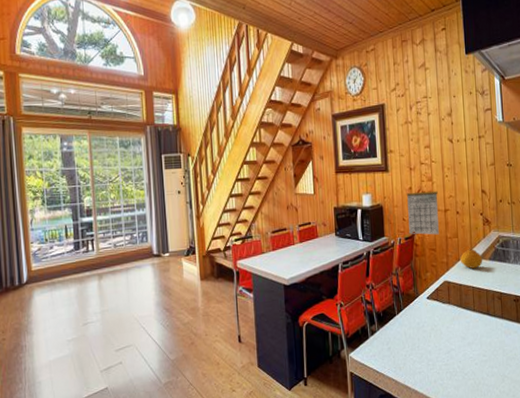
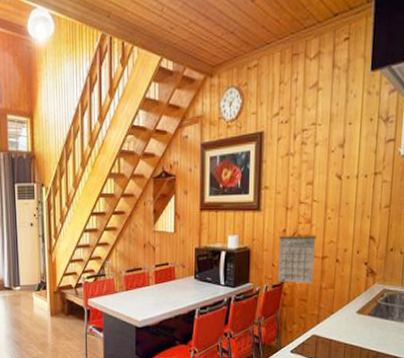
fruit: present [460,249,483,269] -> none [334,302,361,323]

